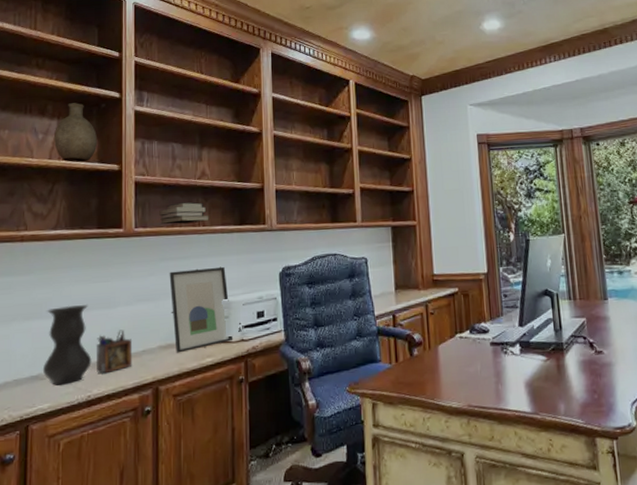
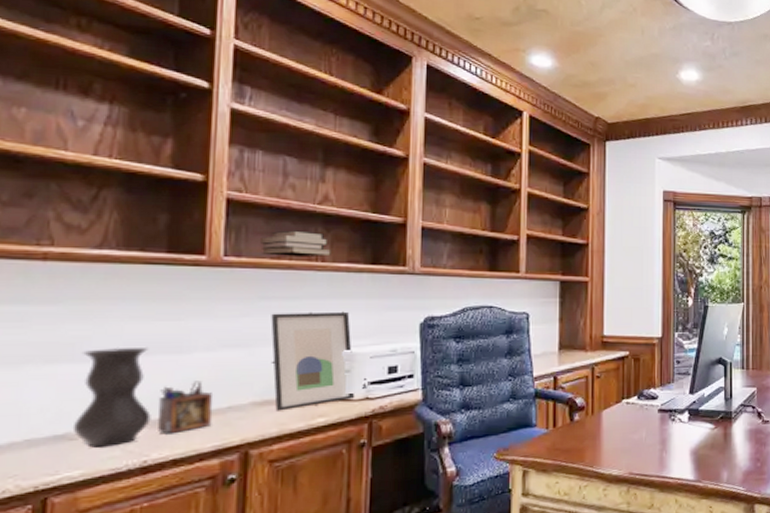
decorative vase: present [54,103,98,162] -> none [103,85,173,165]

